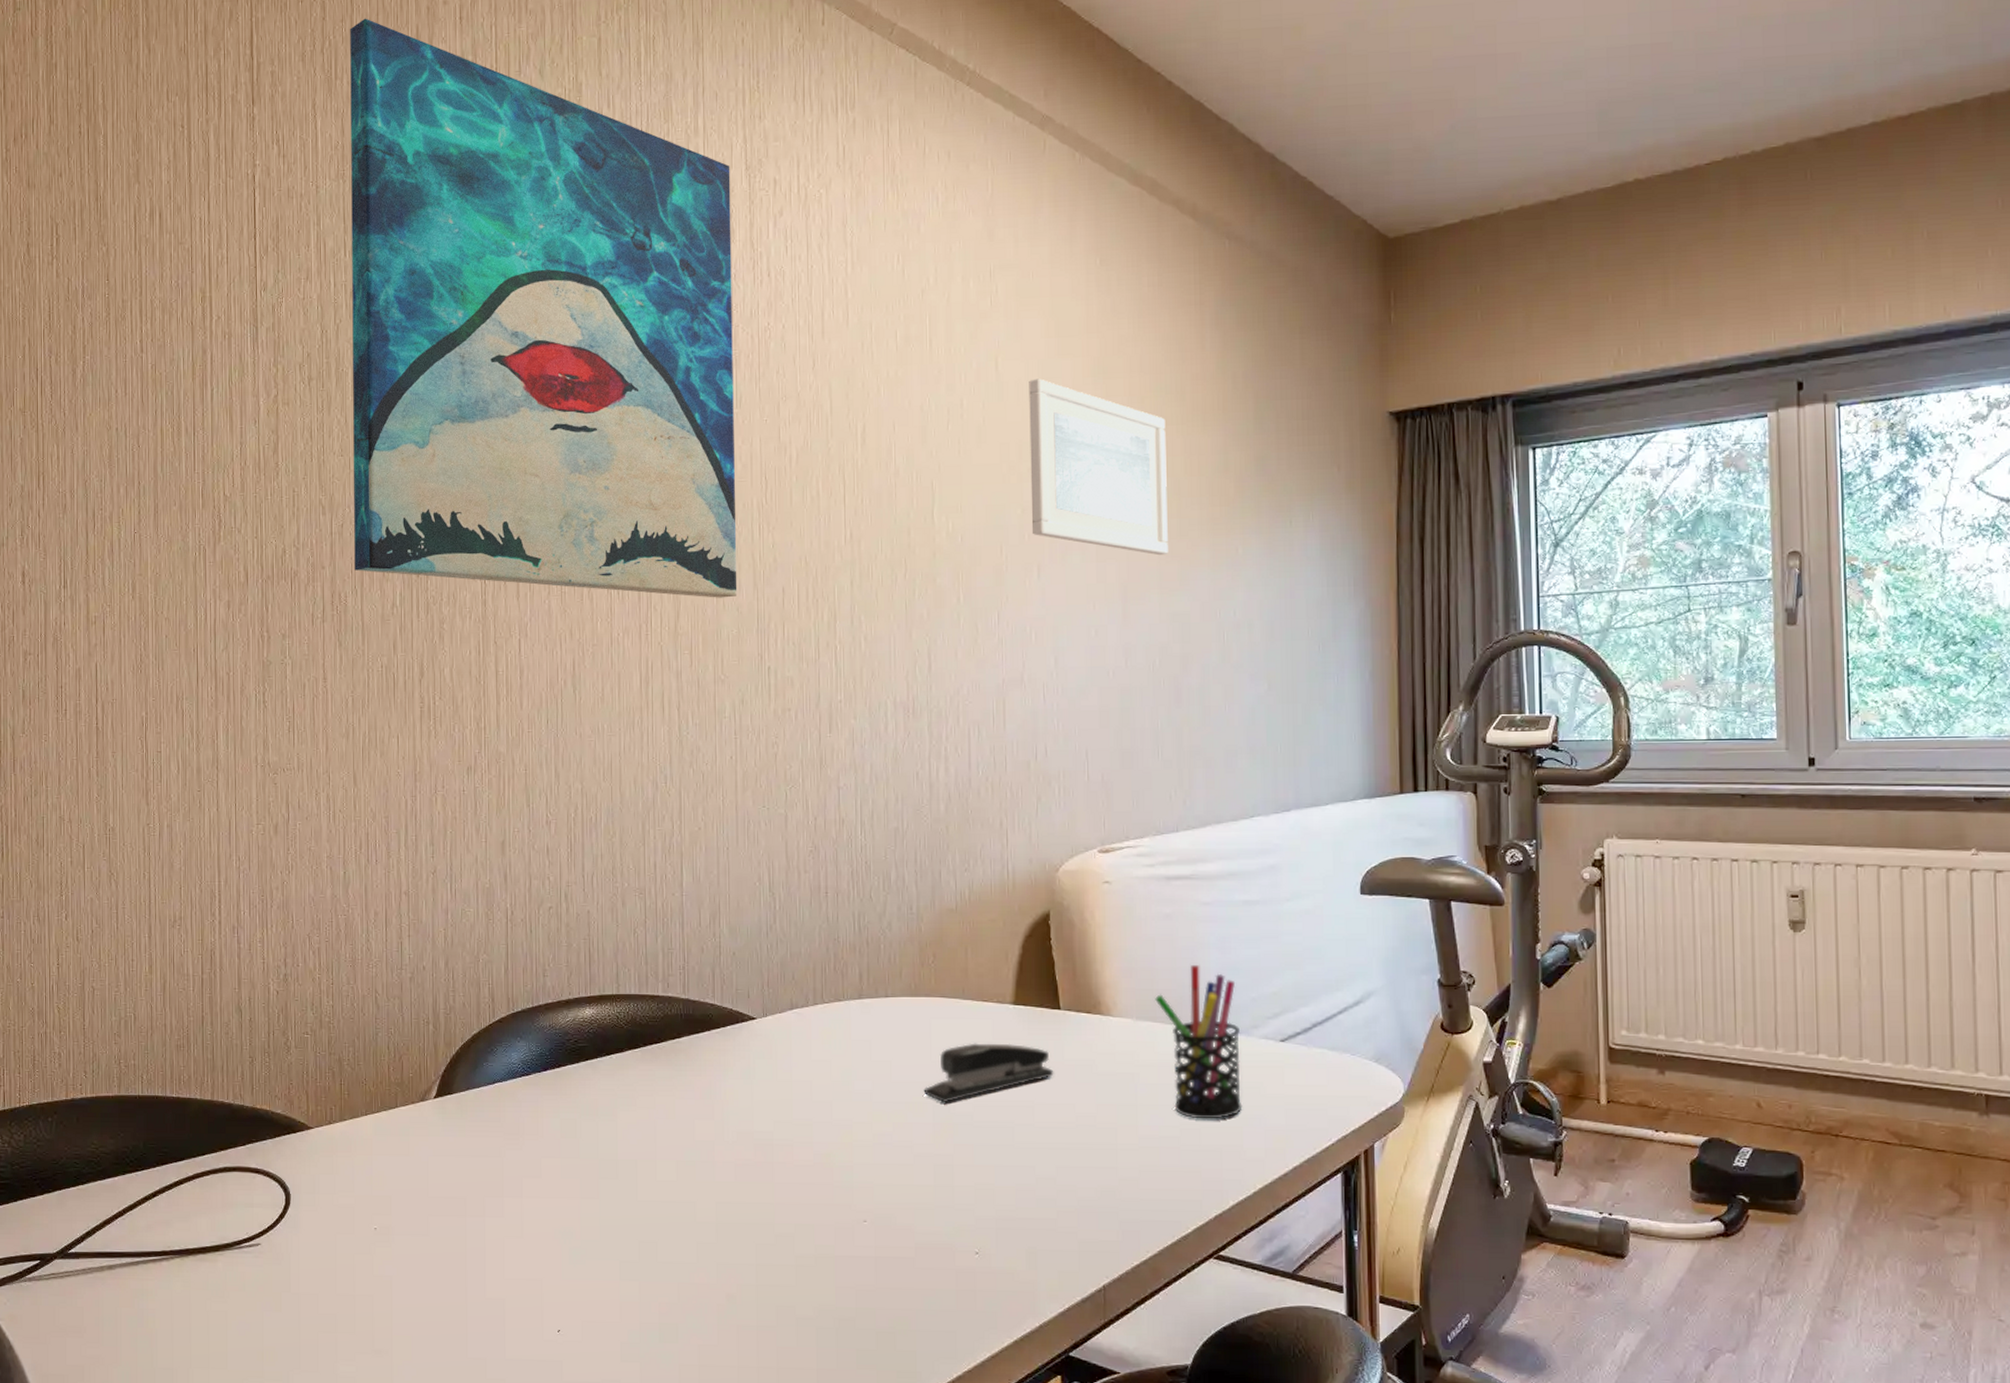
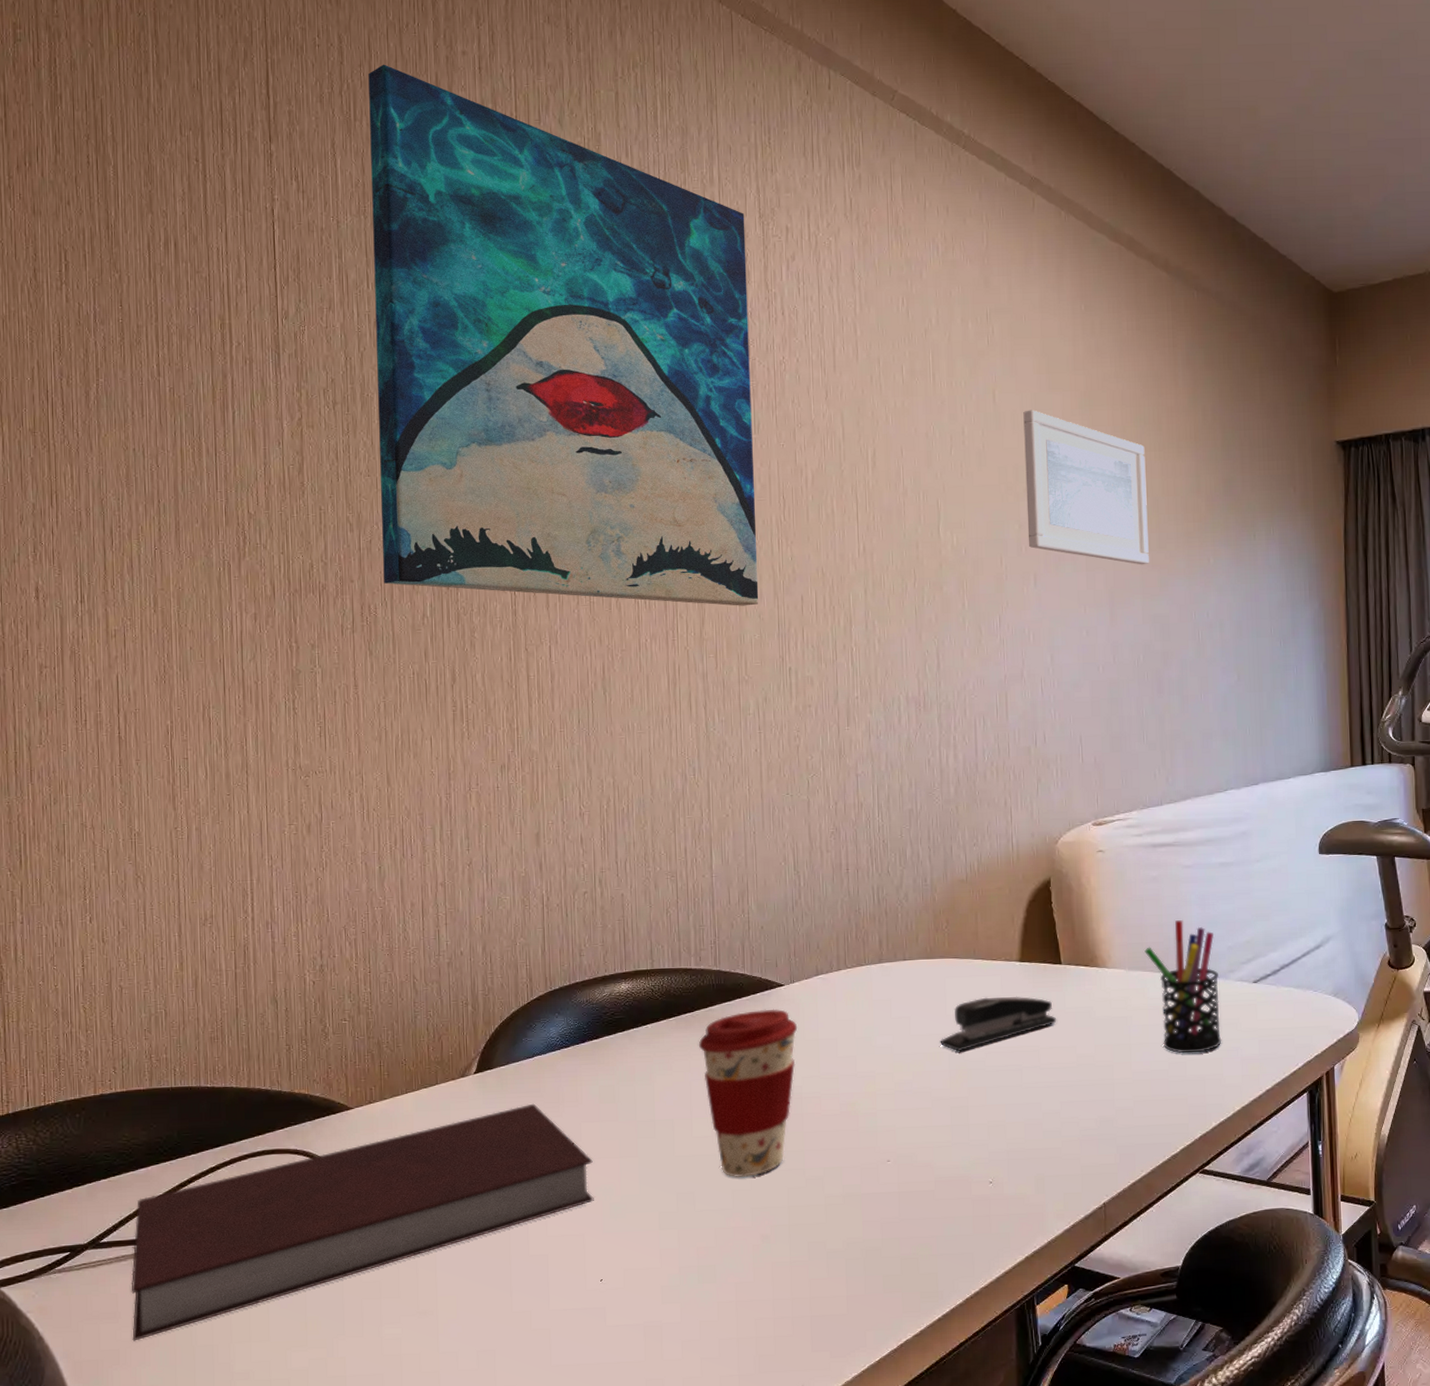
notebook: none [96,1134,553,1358] -> present [131,1103,594,1341]
coffee cup: none [665,1044,770,1229] -> present [699,1009,798,1178]

